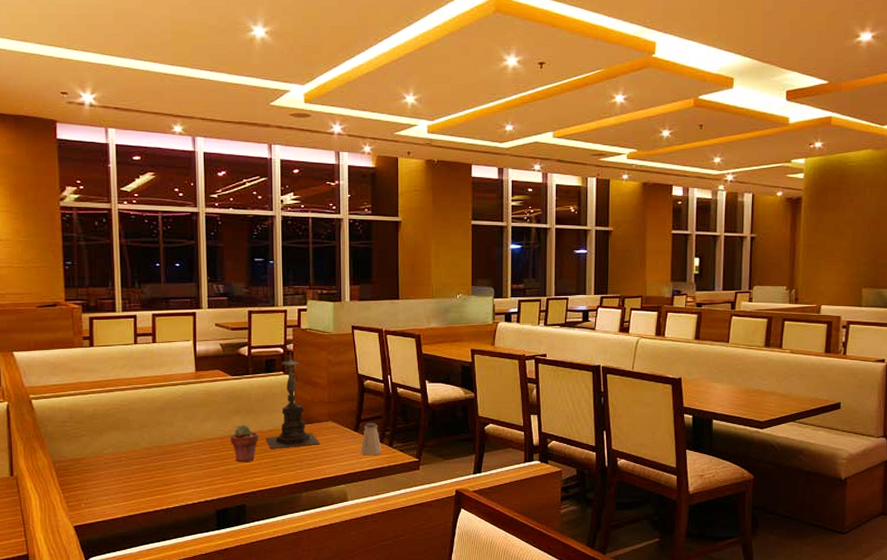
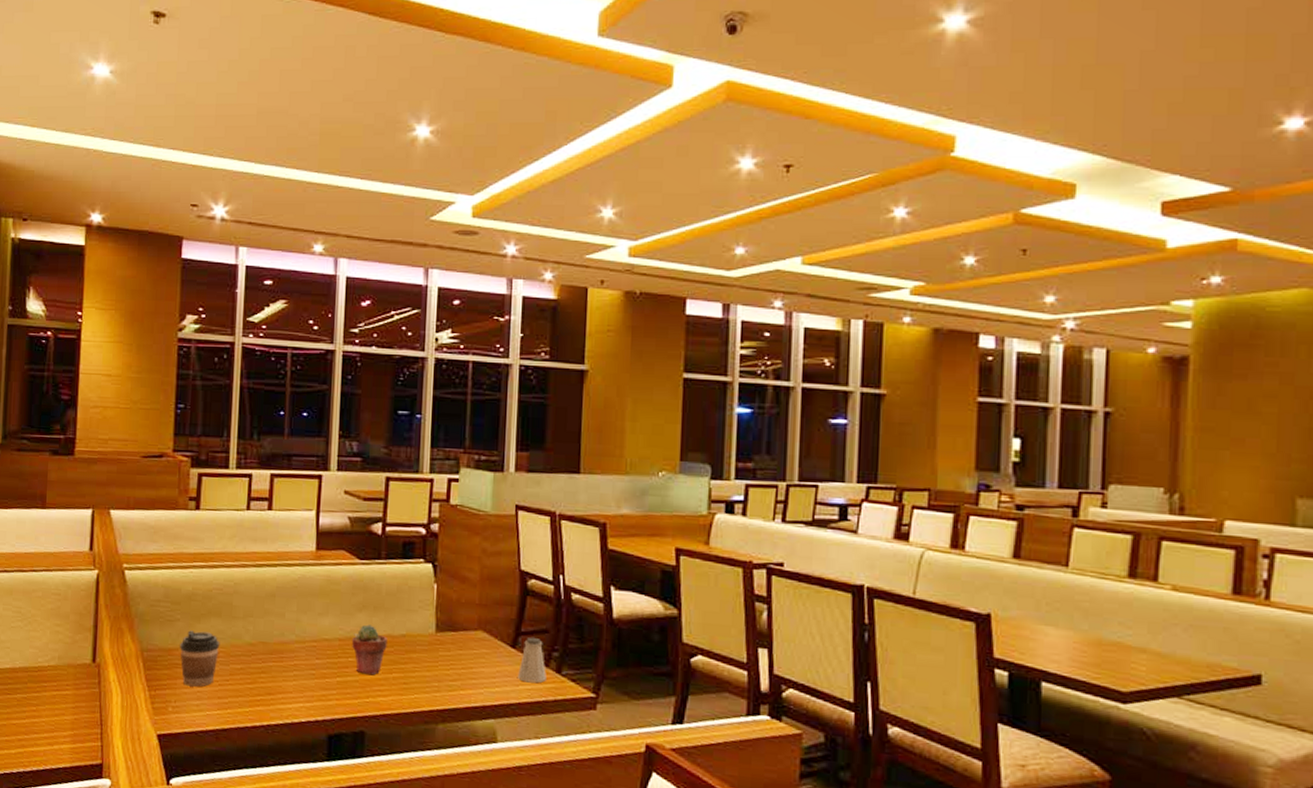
coffee cup: none [87,443,121,486] -> present [180,630,220,687]
candle holder: present [265,352,320,450] -> none [395,534,465,662]

